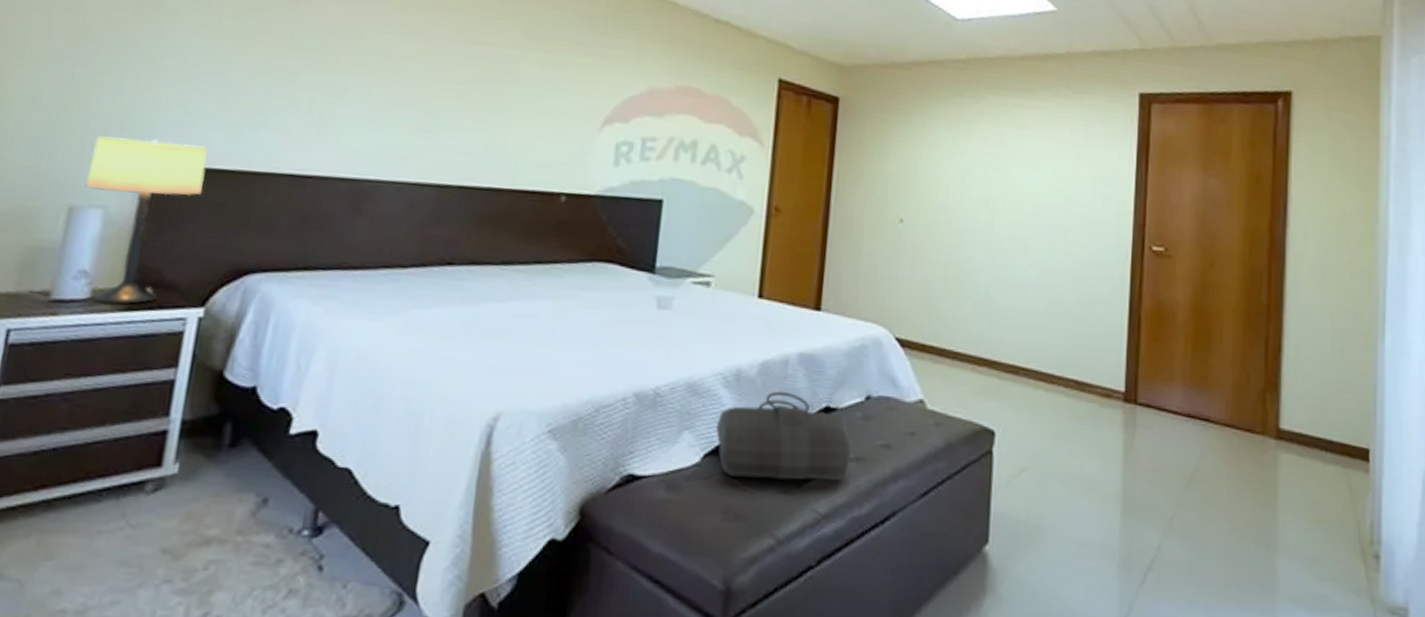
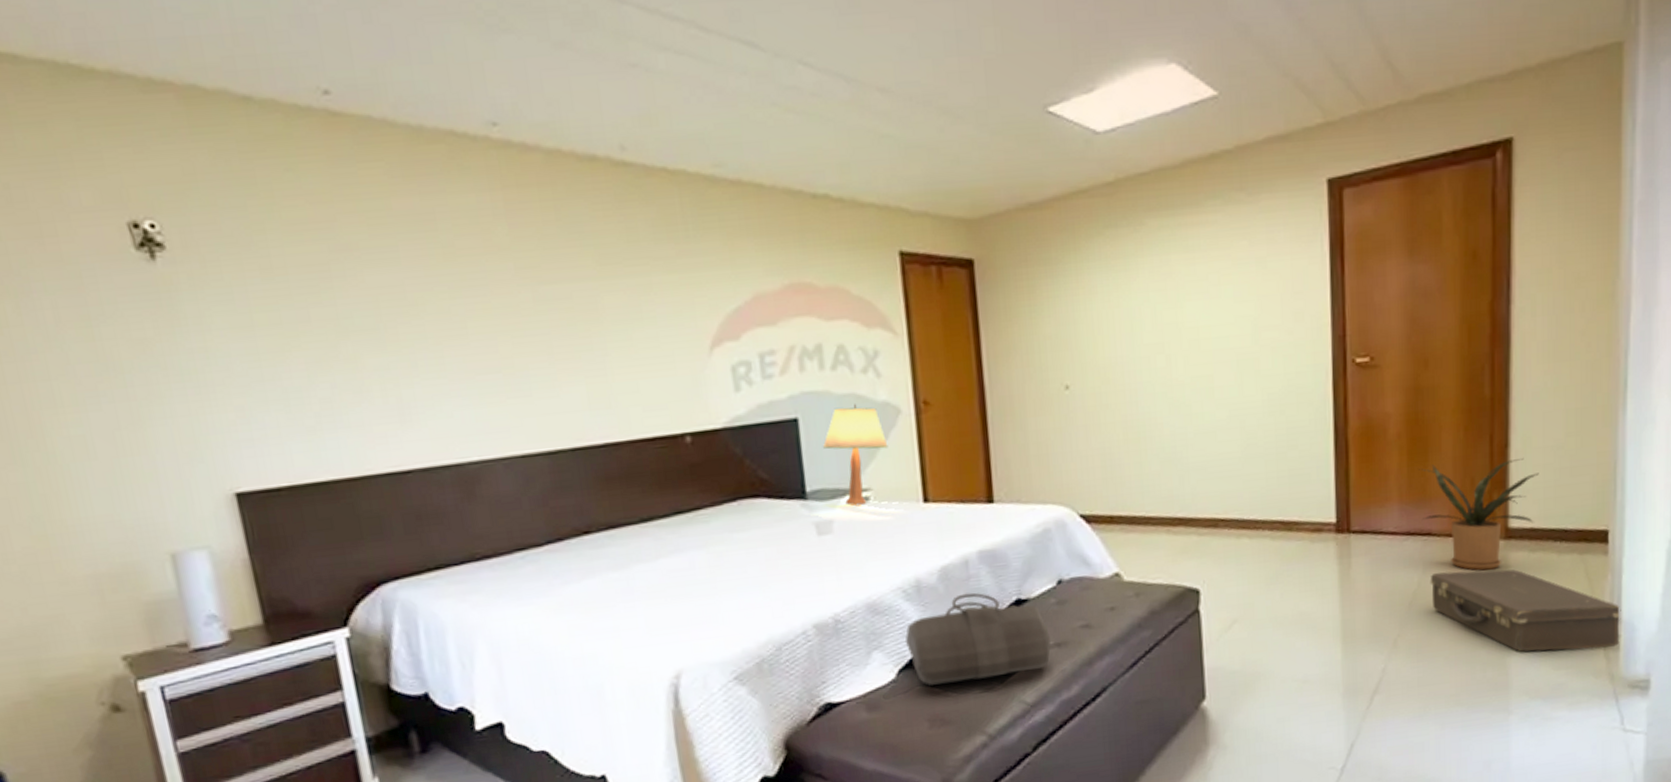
table lamp: present [85,136,208,305] -> none [169,461,303,644]
table lamp: none [679,197,737,289] -> present [822,404,888,506]
house plant: none [1201,355,1308,466] -> present [1419,457,1539,571]
suitcase: none [1206,458,1381,568] -> present [1430,569,1621,652]

